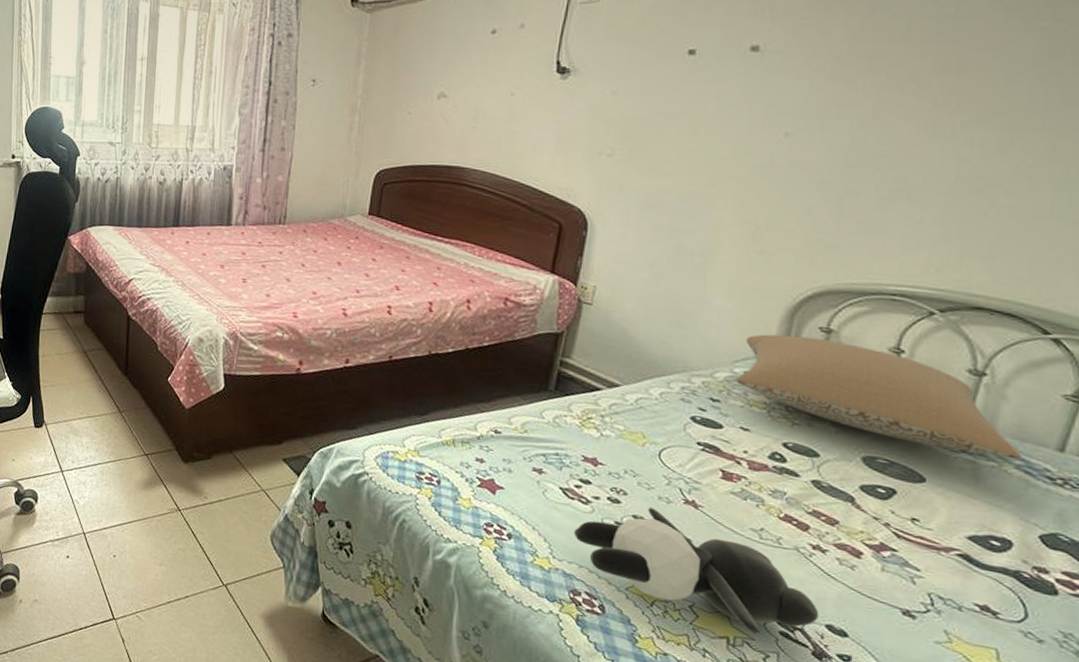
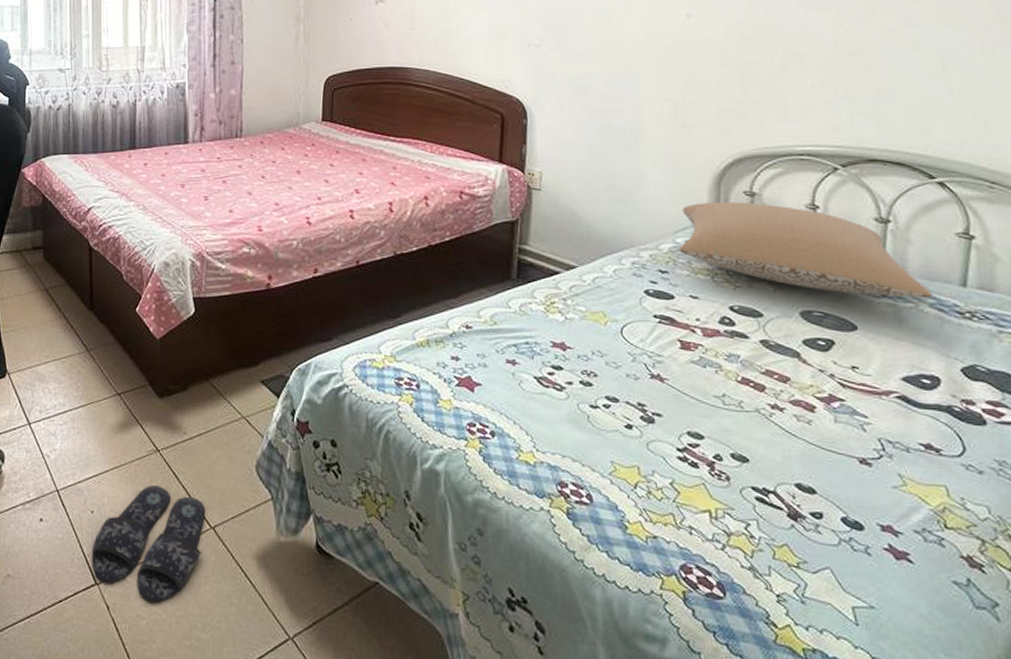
slippers: none [111,540,220,643] -> present [91,485,206,604]
stuffed animal: present [573,507,820,634] -> none [552,386,788,503]

